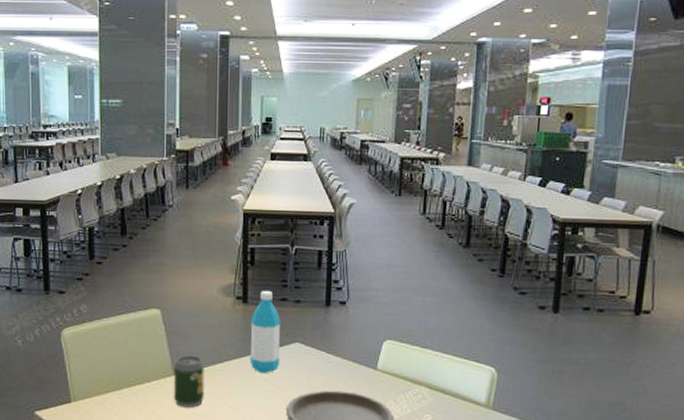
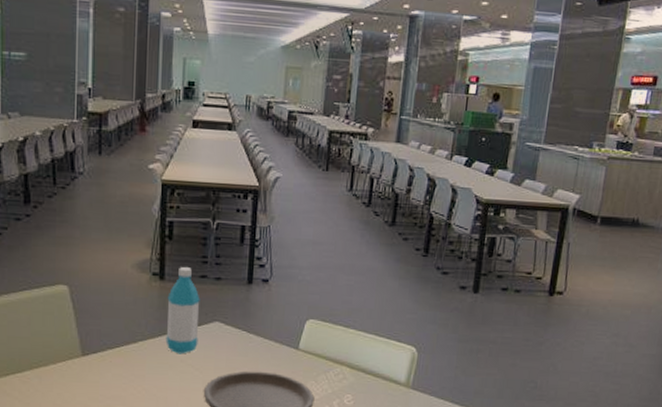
soda can: present [174,355,205,408] -> none [82,334,117,391]

